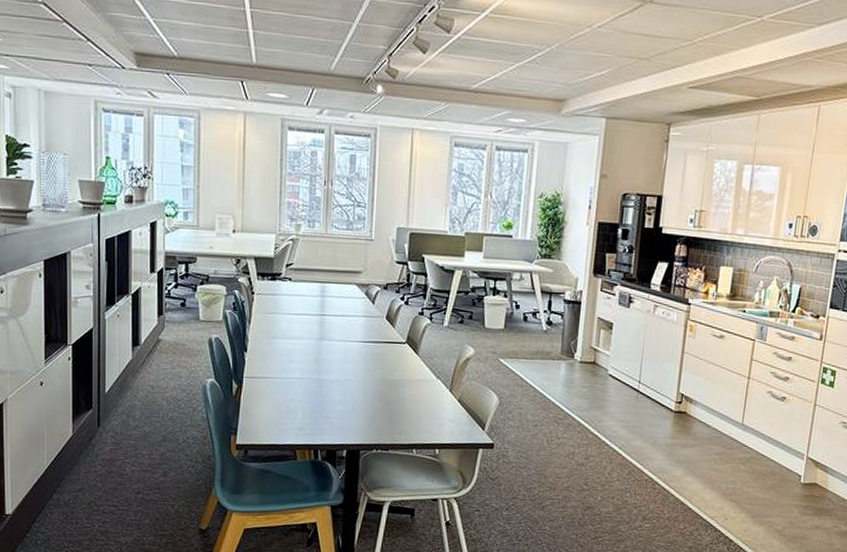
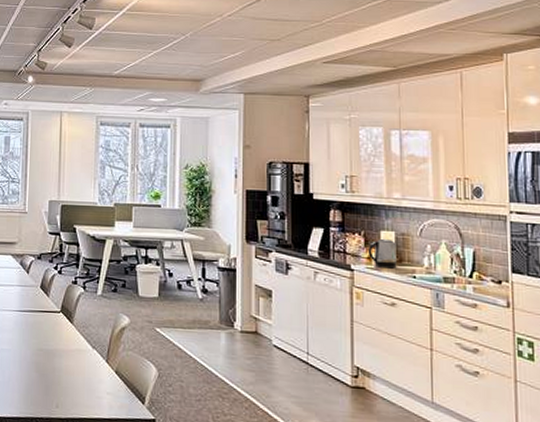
kettle: none [705,273,734,303] -> present [367,238,398,269]

